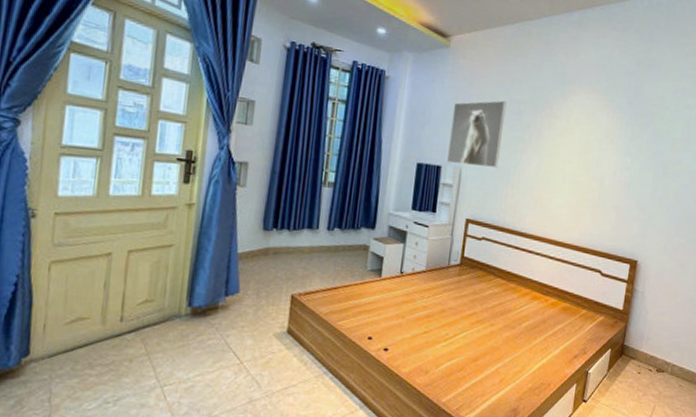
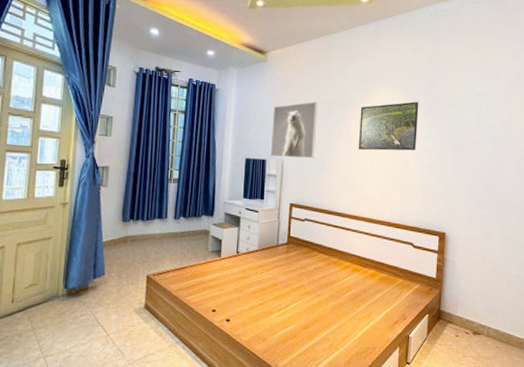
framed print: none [549,109,622,167] -> present [358,101,419,151]

